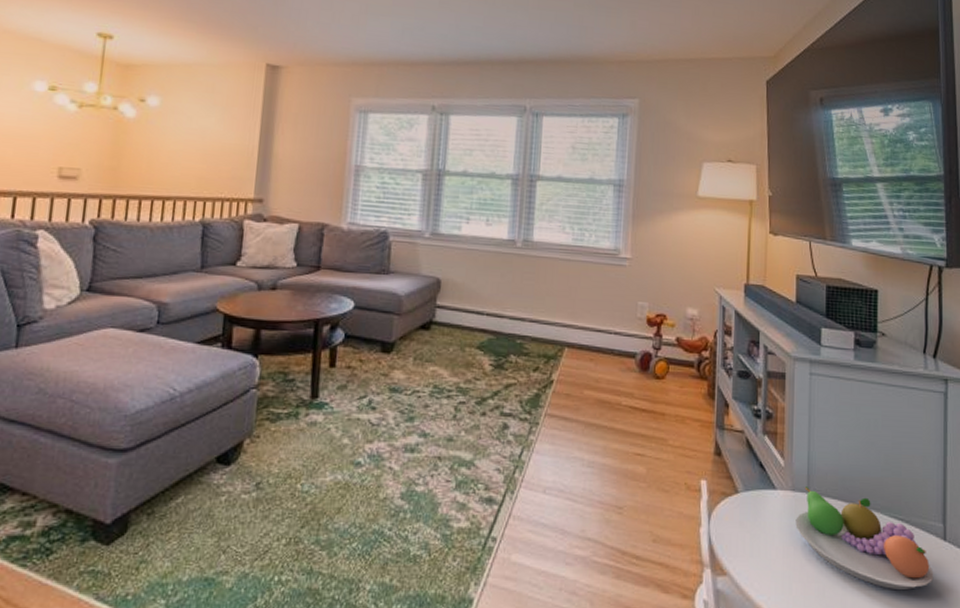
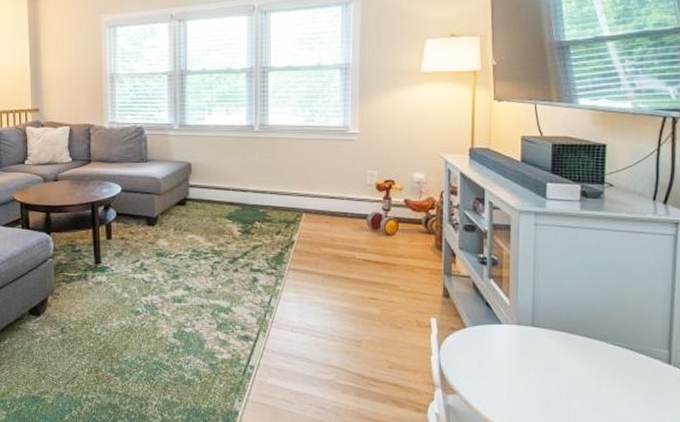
fruit bowl: present [795,485,934,591] -> none [520,320,657,406]

